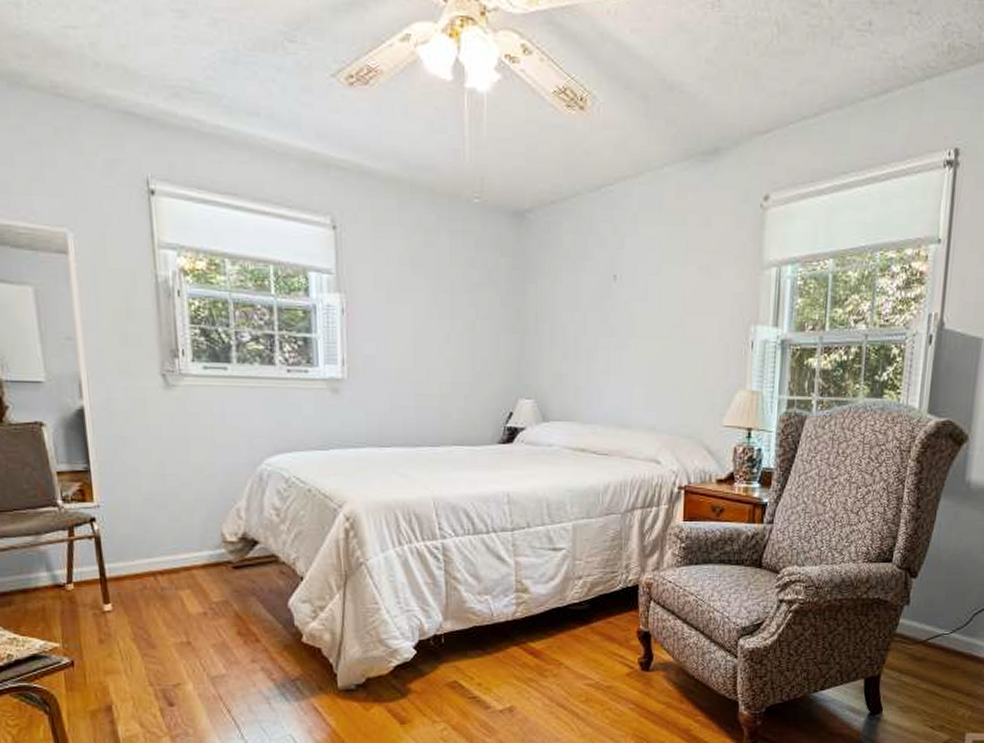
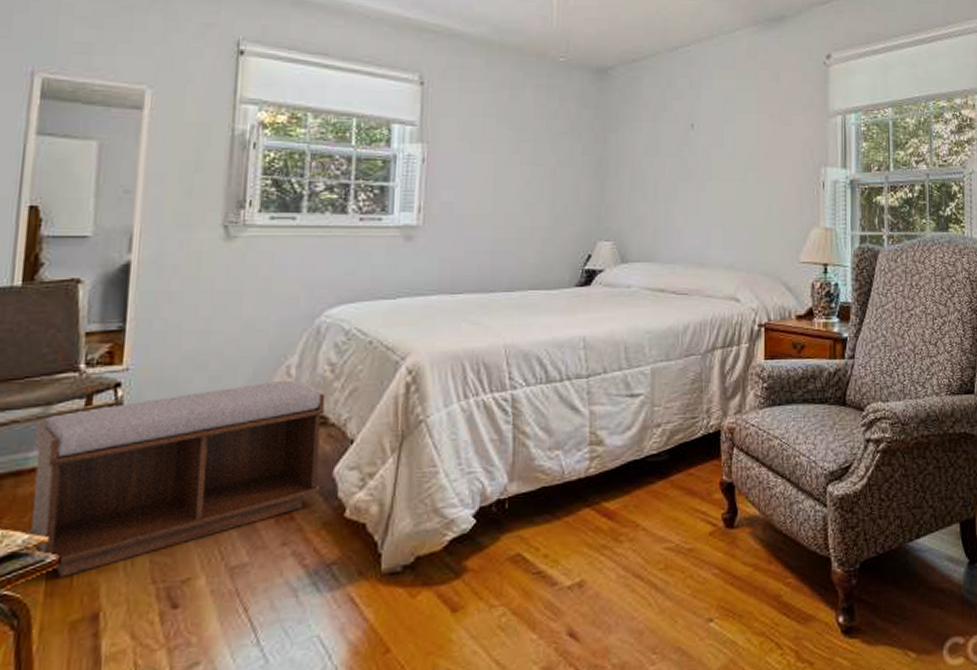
bench: none [31,521,279,676] -> present [28,379,326,577]

